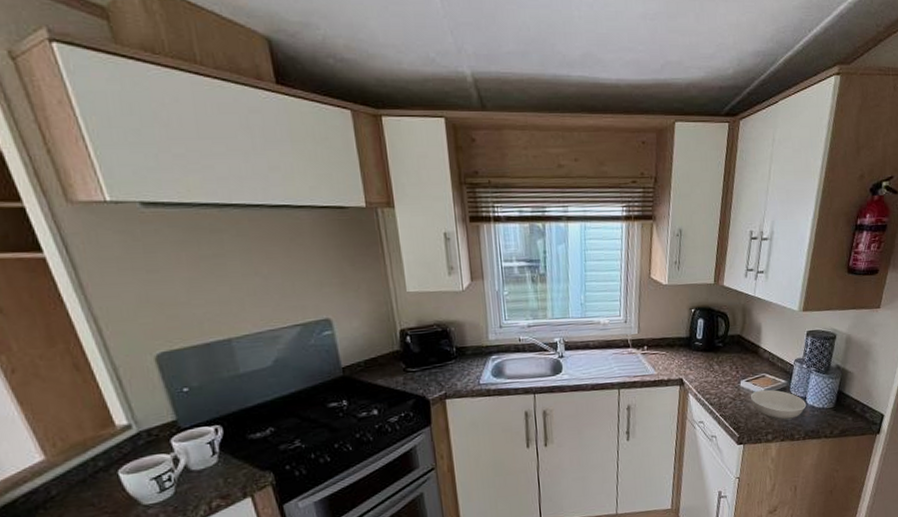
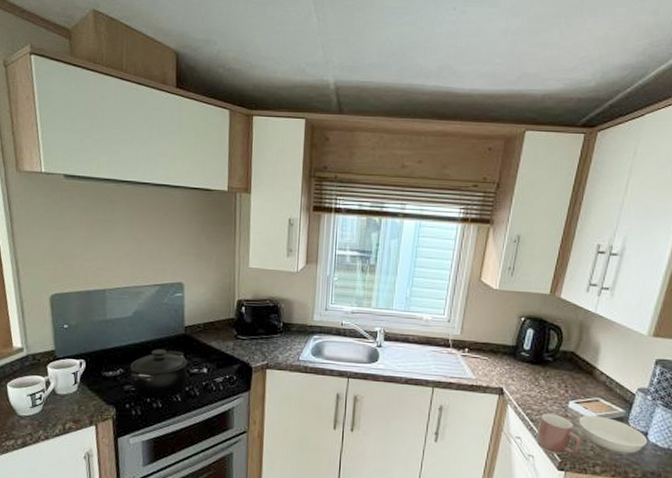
saucepan: none [282,396,356,455] -> present [130,349,188,399]
mug: none [716,394,754,431] -> present [536,412,581,456]

